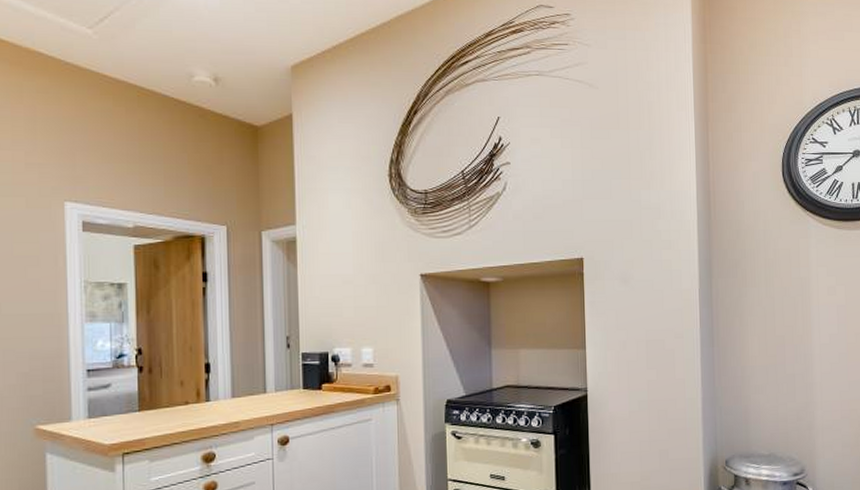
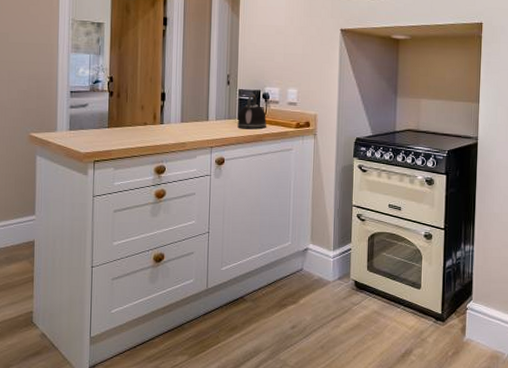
kettle: none [302,356,339,400] -> present [237,93,267,130]

